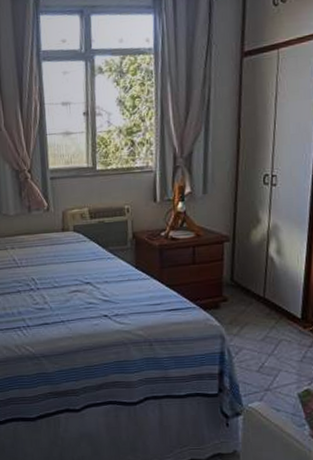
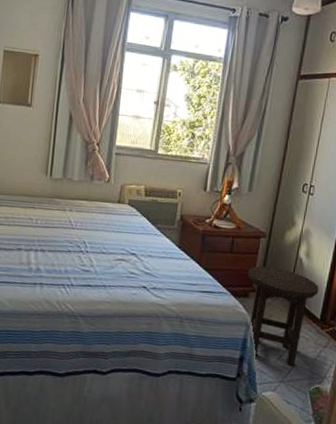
stool: none [215,271,296,372] -> present [247,266,319,367]

